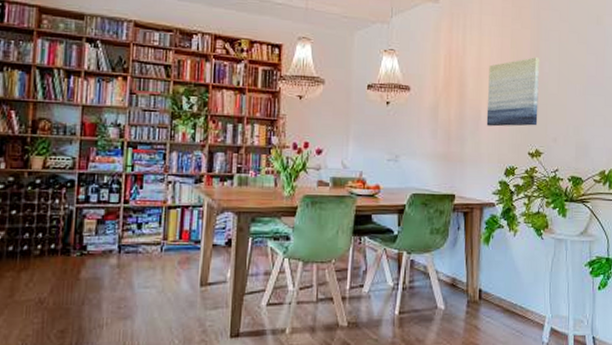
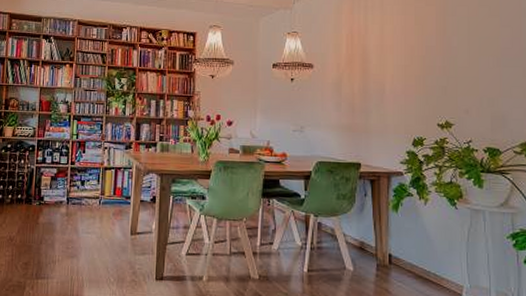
wall art: present [486,57,540,127] -> none [391,32,448,99]

